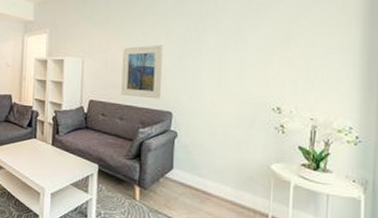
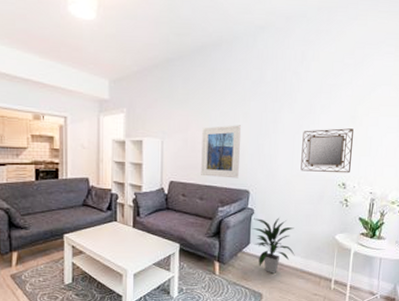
indoor plant: none [175,142,224,204] -> present [252,218,295,274]
home mirror: none [228,48,288,97] -> present [300,128,354,174]

